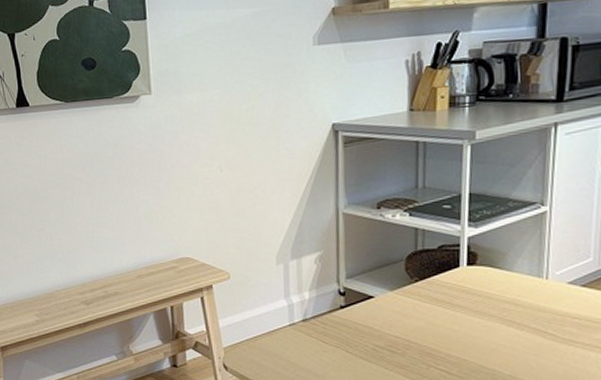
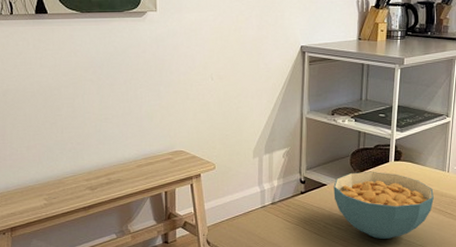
cereal bowl: none [383,280,527,368] -> present [333,172,434,240]

